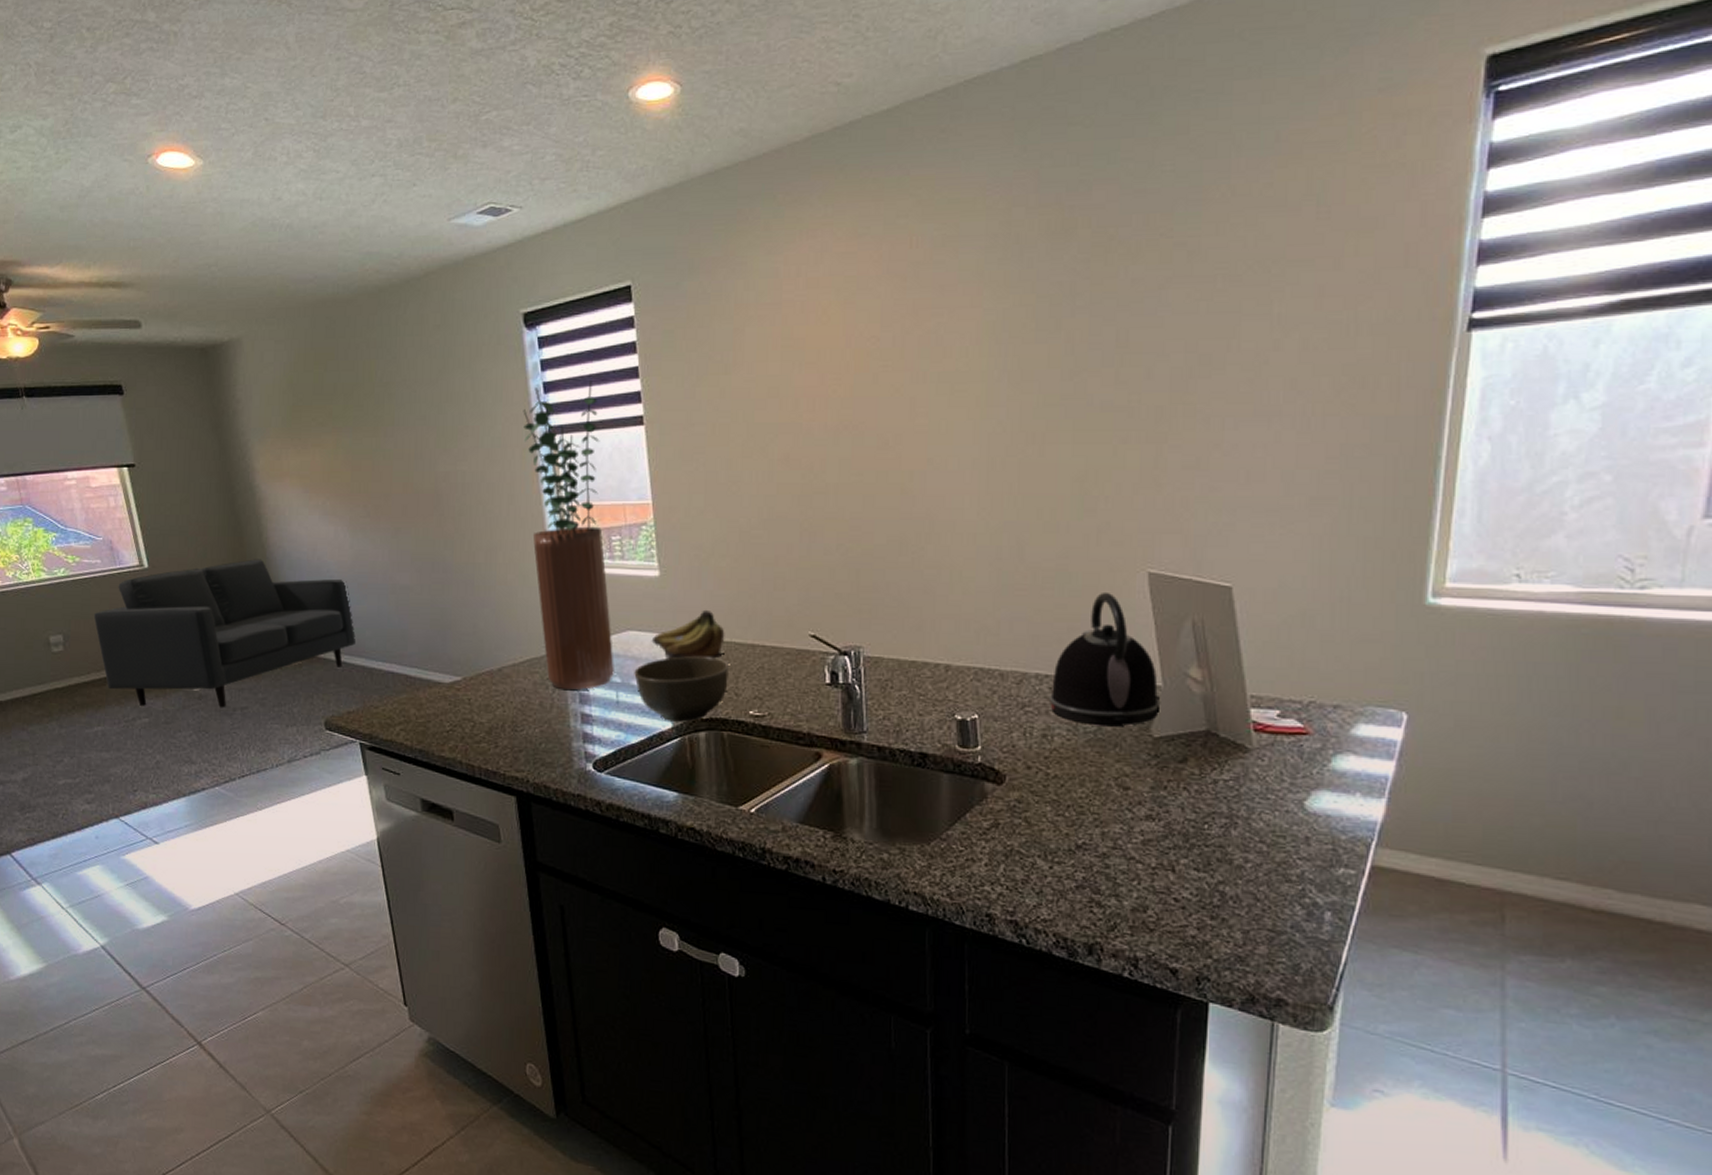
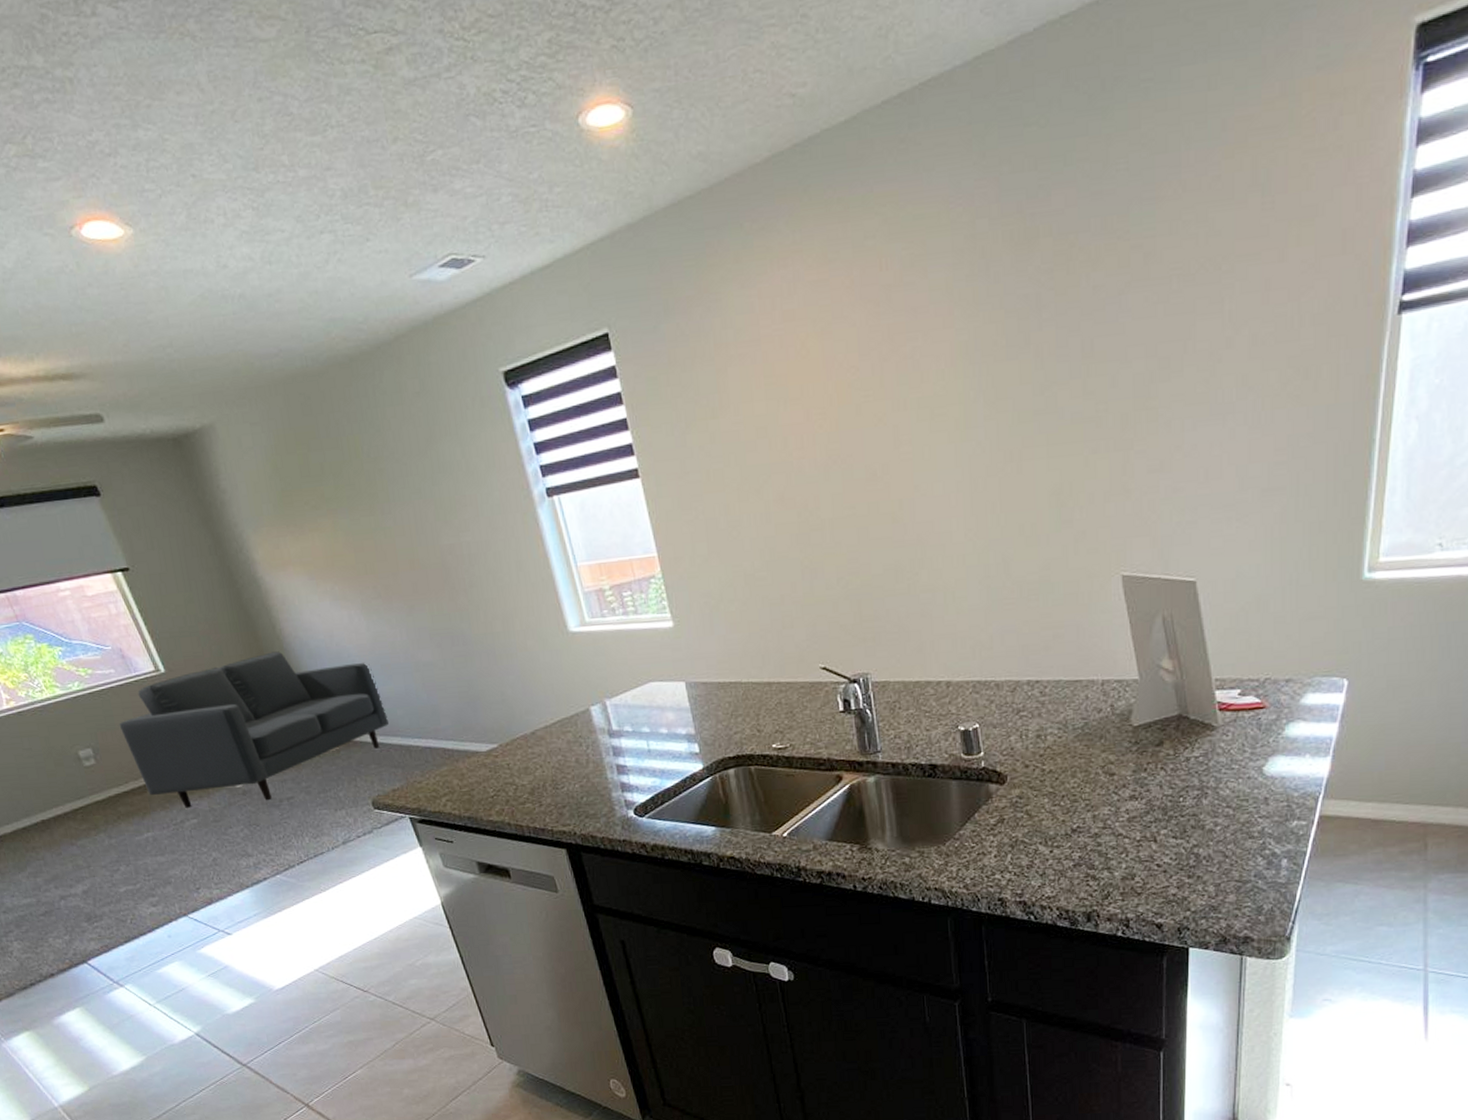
vase: present [523,379,614,691] -> none [517,436,642,745]
bowl: present [634,656,729,722] -> none [661,698,750,763]
fruit: present [651,609,725,659] -> none [673,654,742,705]
kettle: present [1048,591,1161,726] -> none [1040,597,1138,721]

